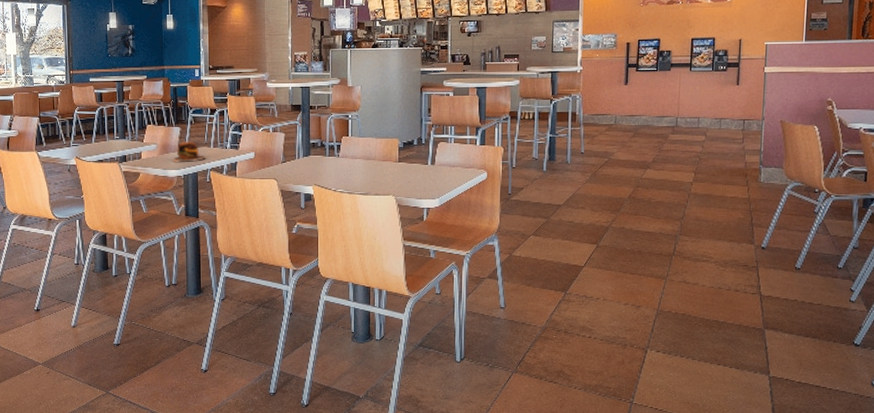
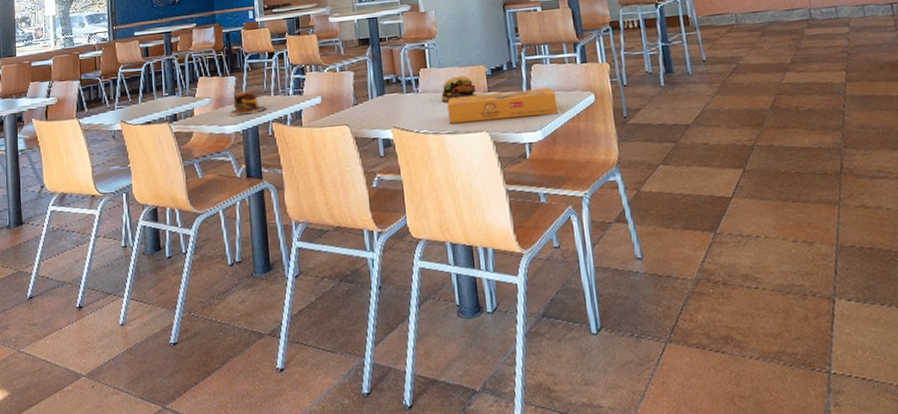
burger: none [358,146,390,169] -> present [441,75,478,104]
food box: none [363,164,454,186] -> present [447,88,558,124]

